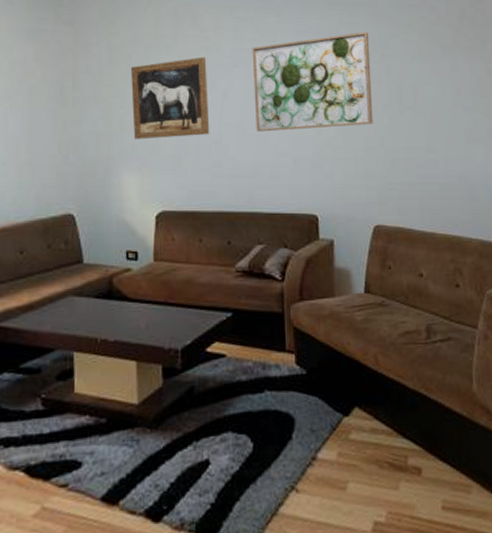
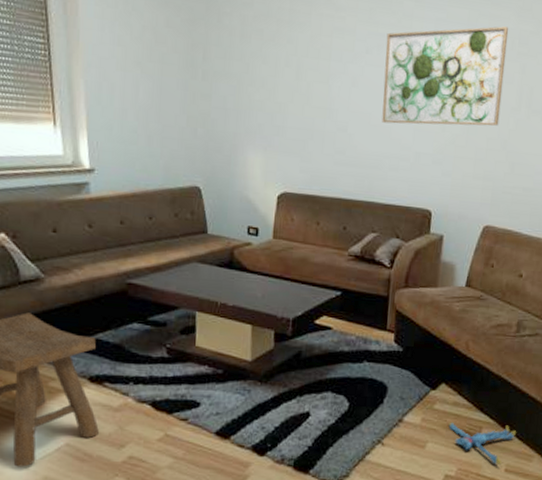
wall art: present [130,56,210,140] -> none [261,38,339,121]
plush toy: none [368,450,448,502] -> present [448,422,517,465]

